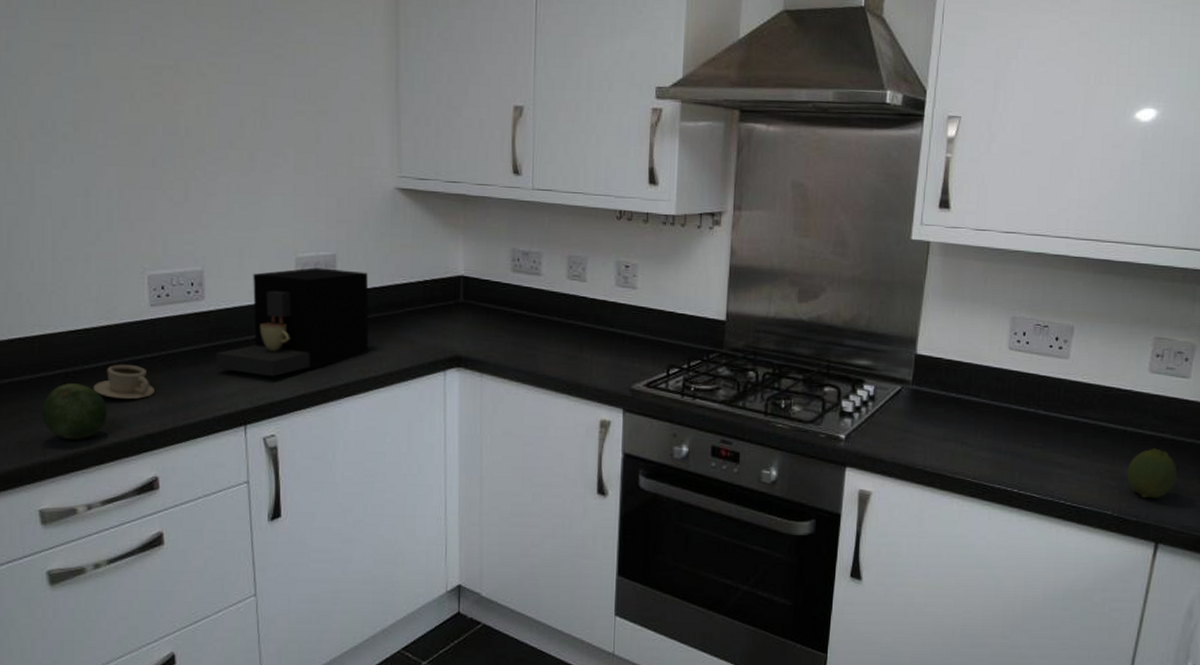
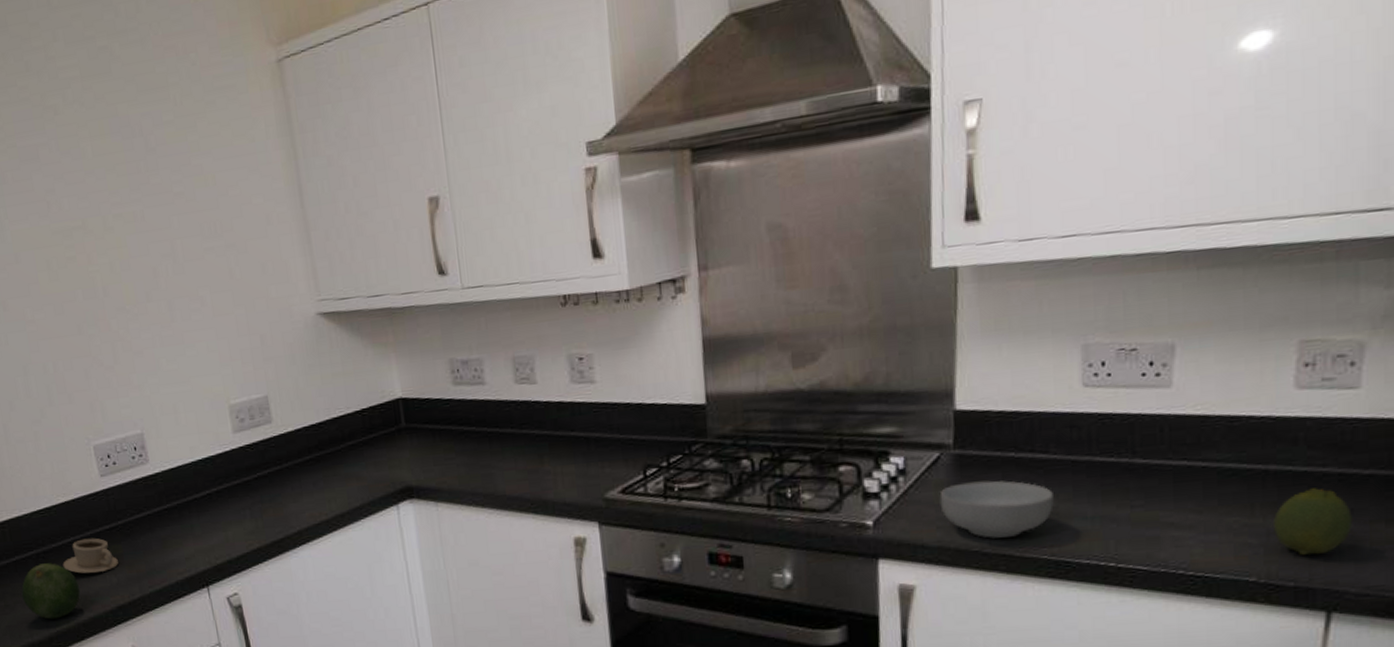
coffee maker: present [216,267,369,377] -> none [168,410,317,534]
cereal bowl: none [897,413,980,461] -> present [939,480,1054,539]

